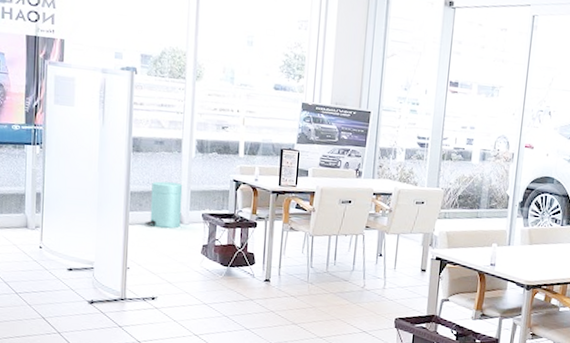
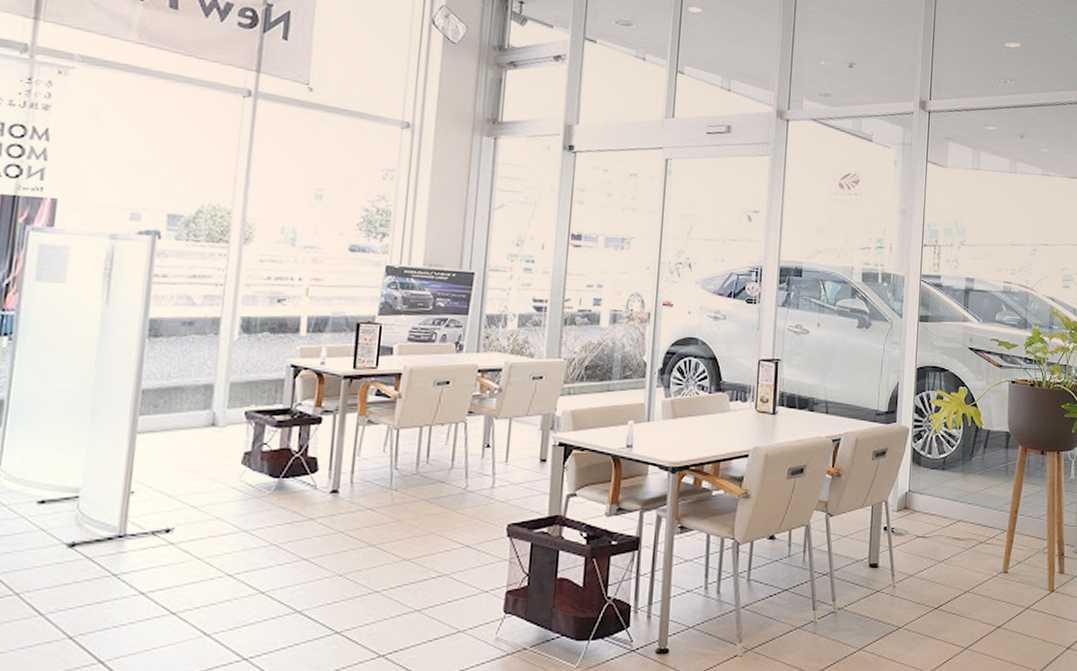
trash can: present [144,181,183,228] -> none [160,373,219,434]

